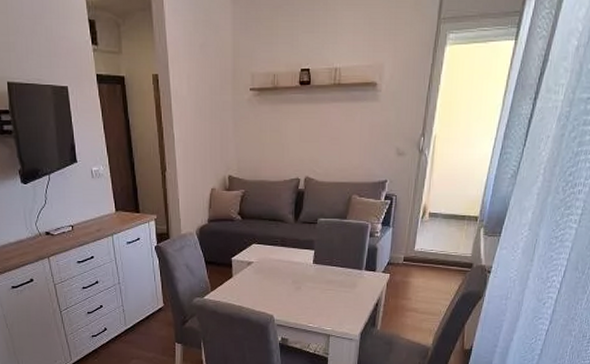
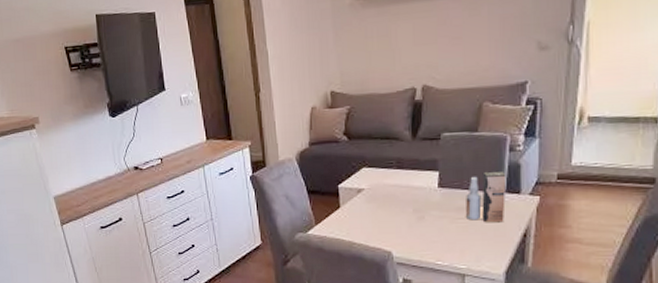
spray bottle: none [333,252,366,294] -> present [465,171,507,223]

